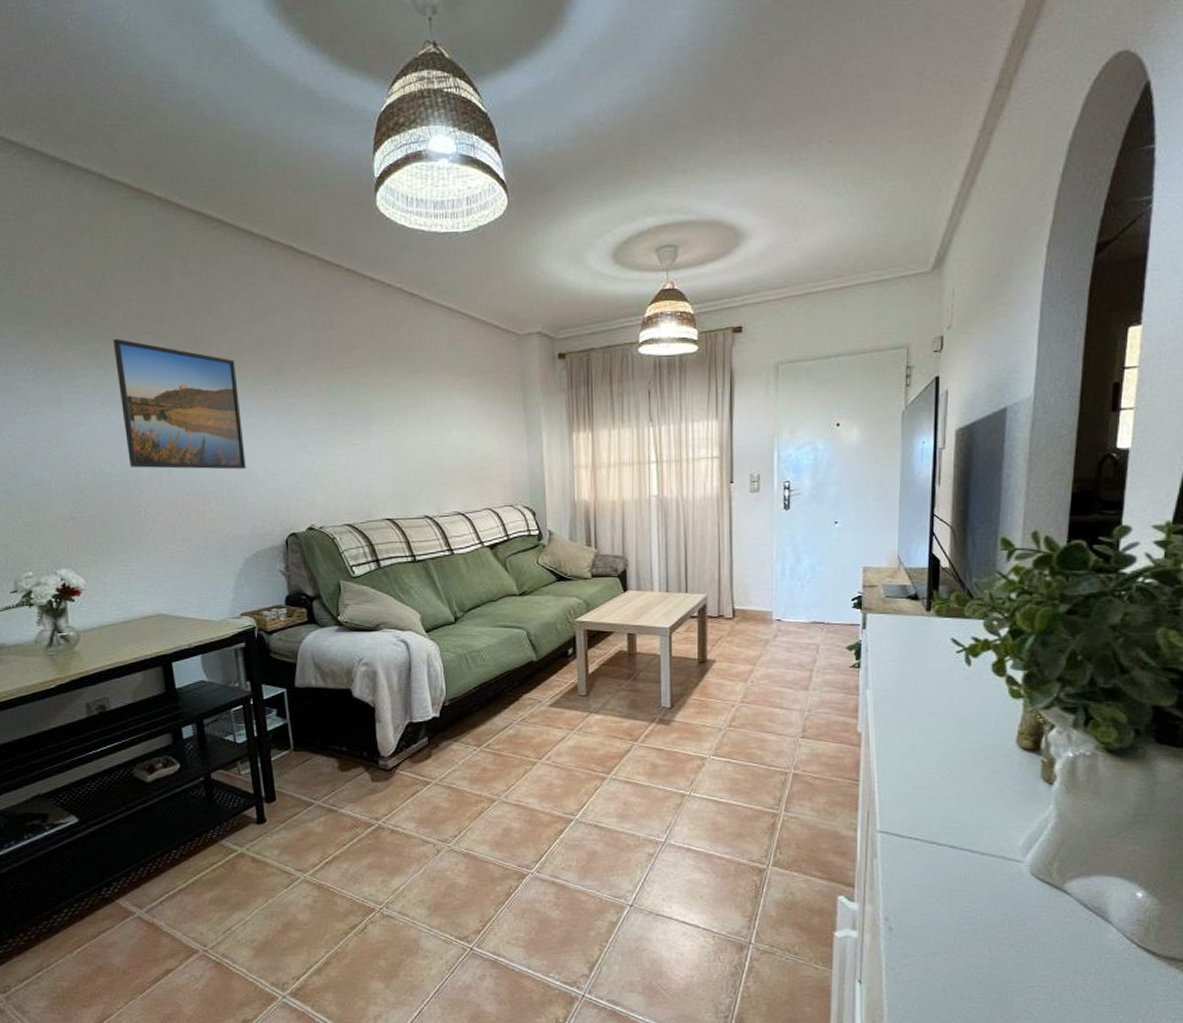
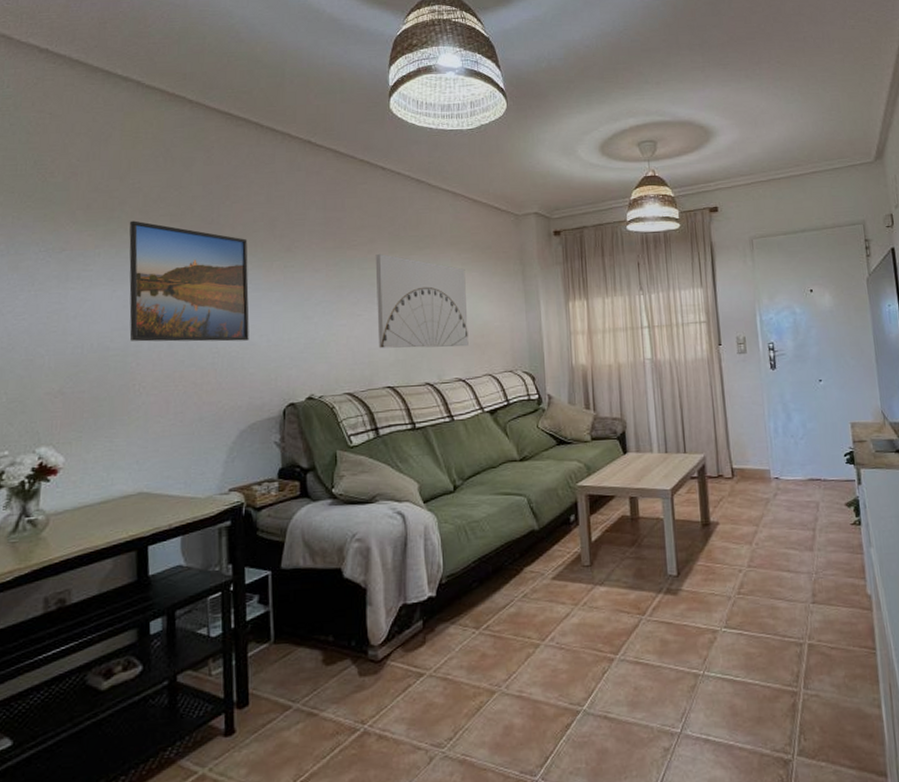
wall art: none [368,377,468,480] -> present [375,253,469,348]

